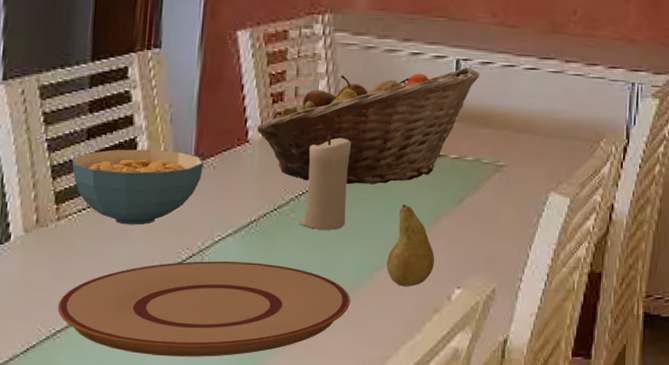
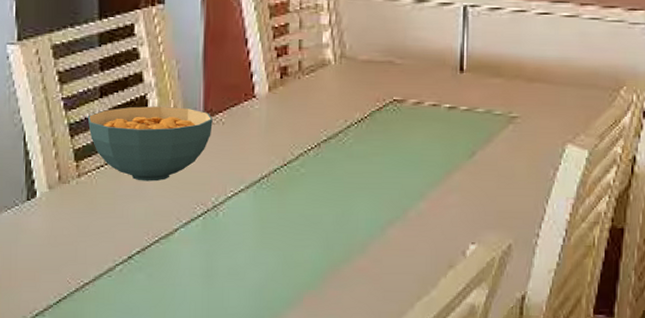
plate: present [57,261,350,357] -> none [84,216,364,310]
fruit basket: present [257,67,480,185] -> none [263,14,489,139]
candle: present [299,136,352,230] -> none [309,89,359,185]
fruit: present [386,204,435,287] -> none [399,158,448,242]

